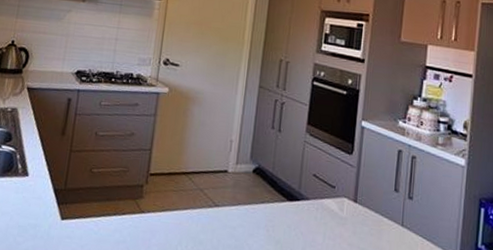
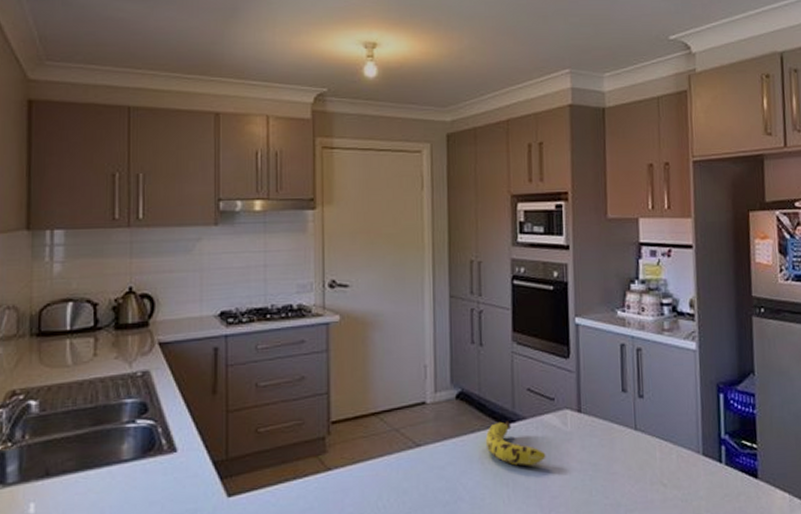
fruit: none [272,198,322,241] -> present [485,421,546,466]

